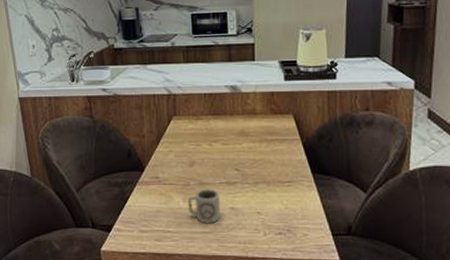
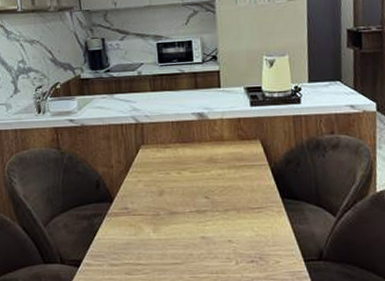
cup: present [187,189,221,224] -> none [157,218,192,255]

